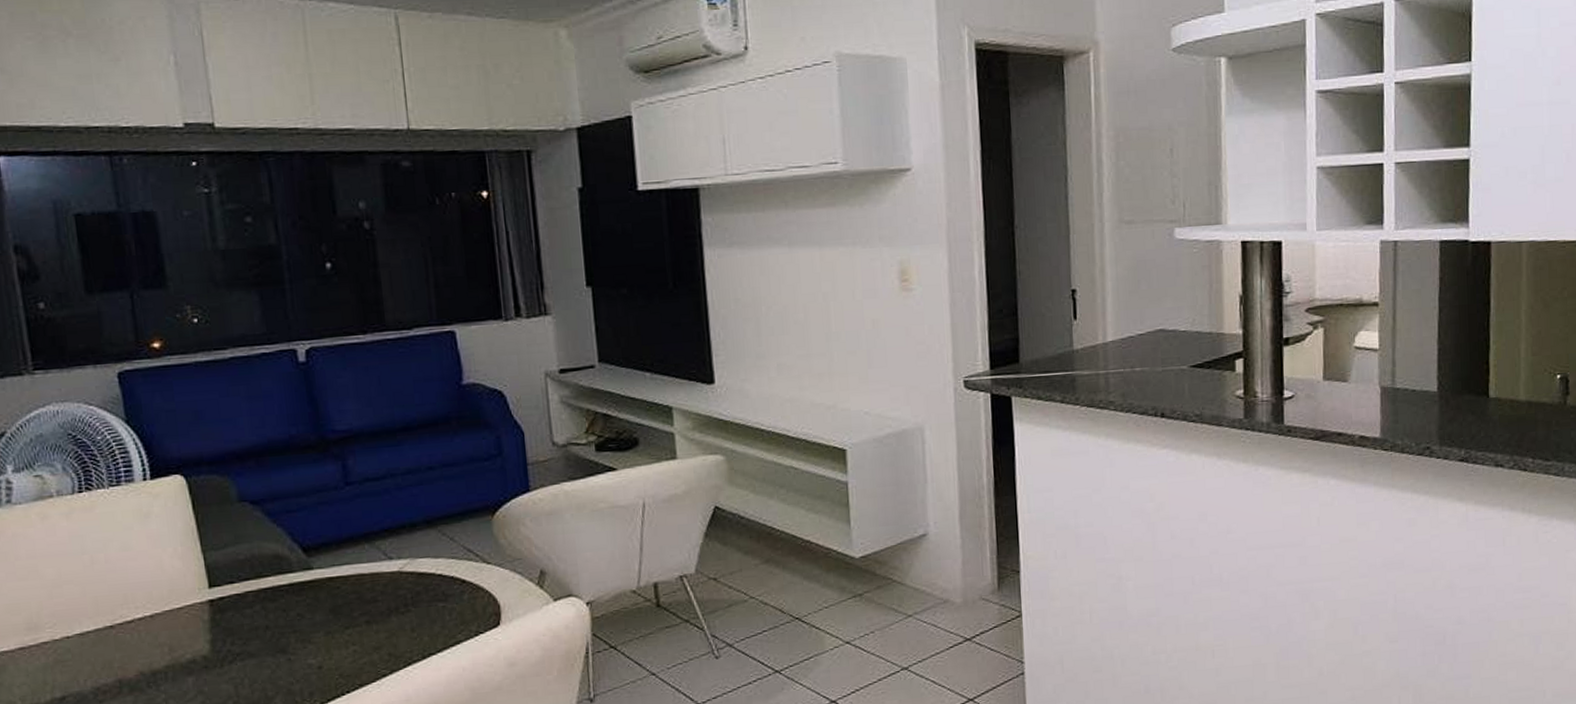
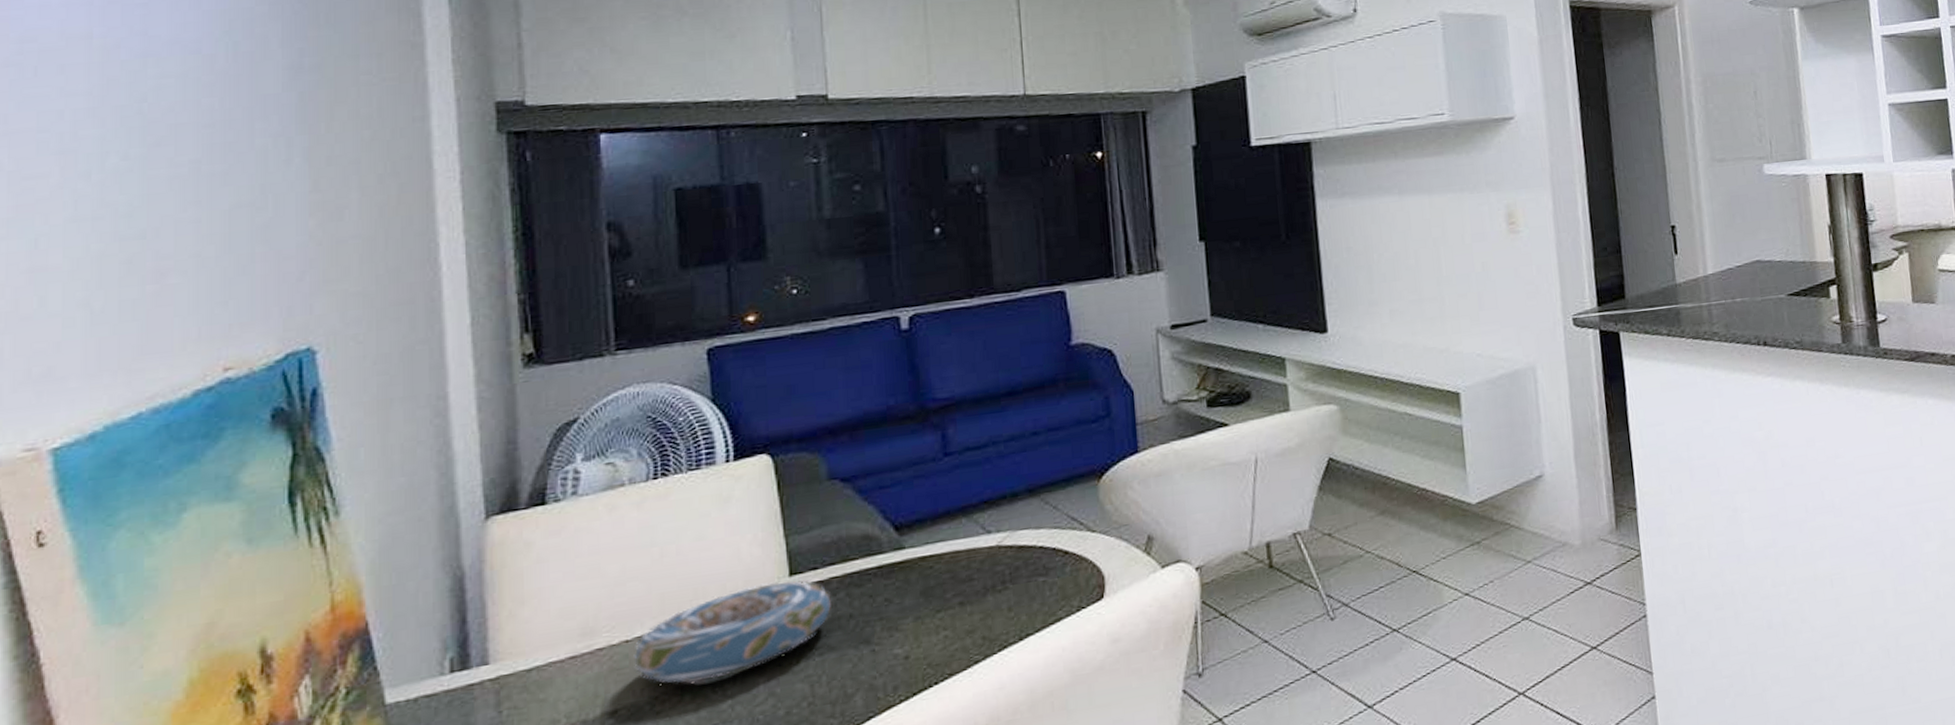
decorative bowl: none [75,592,249,677] -> present [633,580,832,684]

